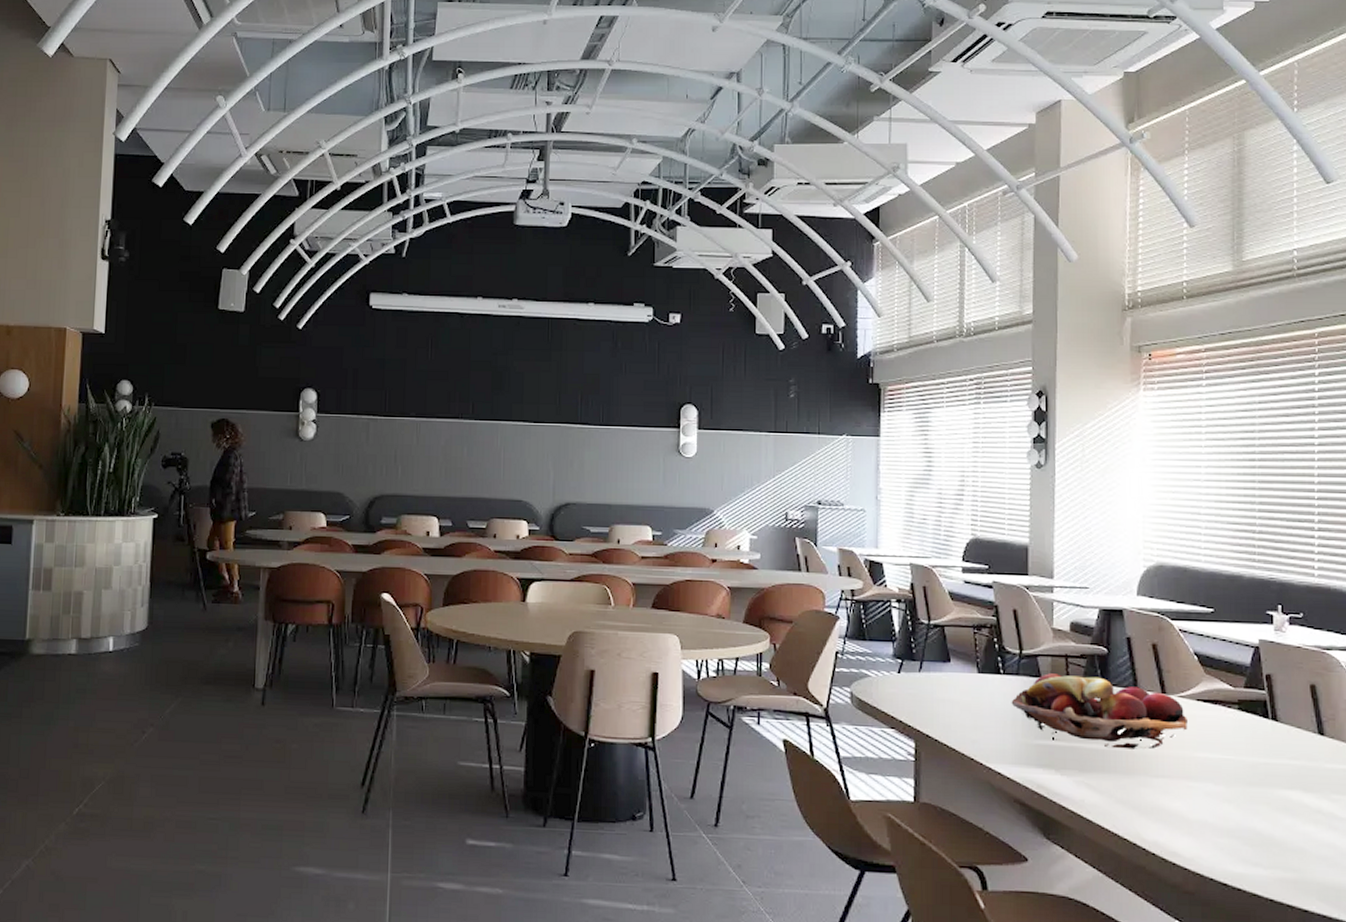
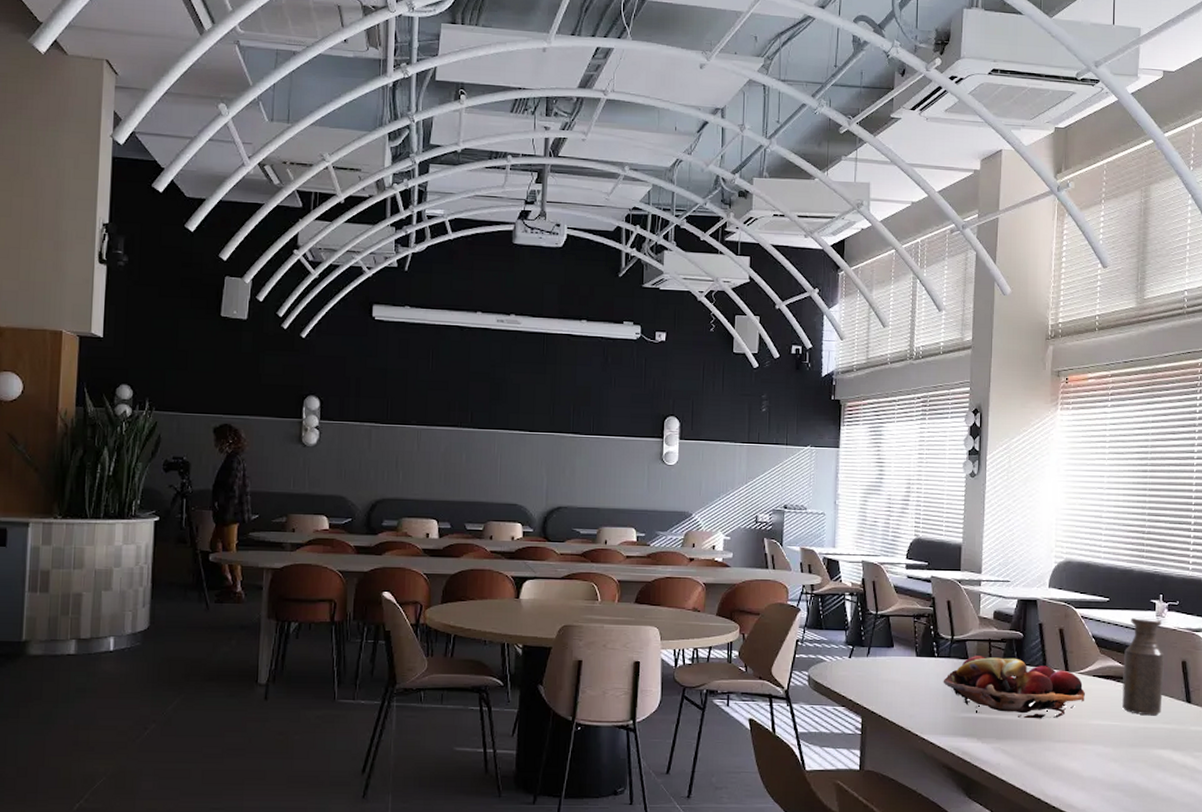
bottle: none [1234,631,1288,750] -> present [1122,617,1164,716]

